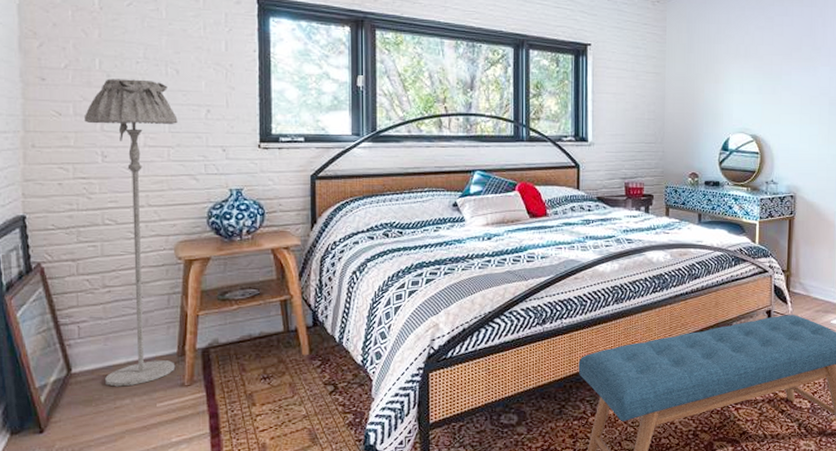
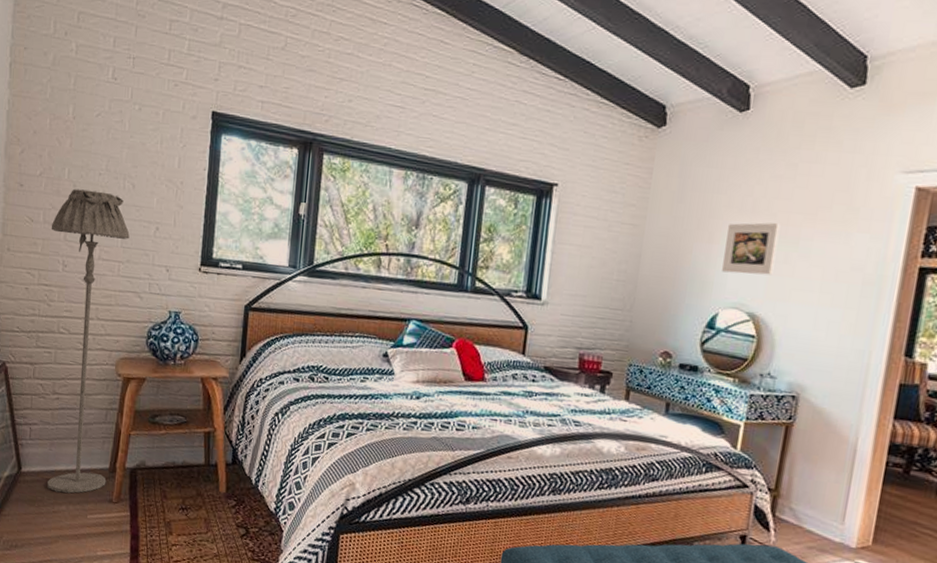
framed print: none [728,63,767,105] -> present [722,222,781,275]

